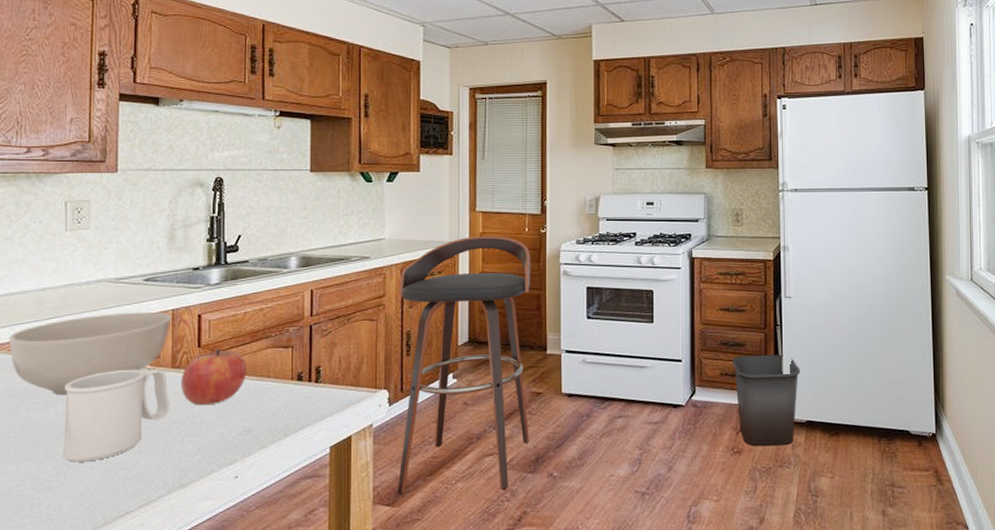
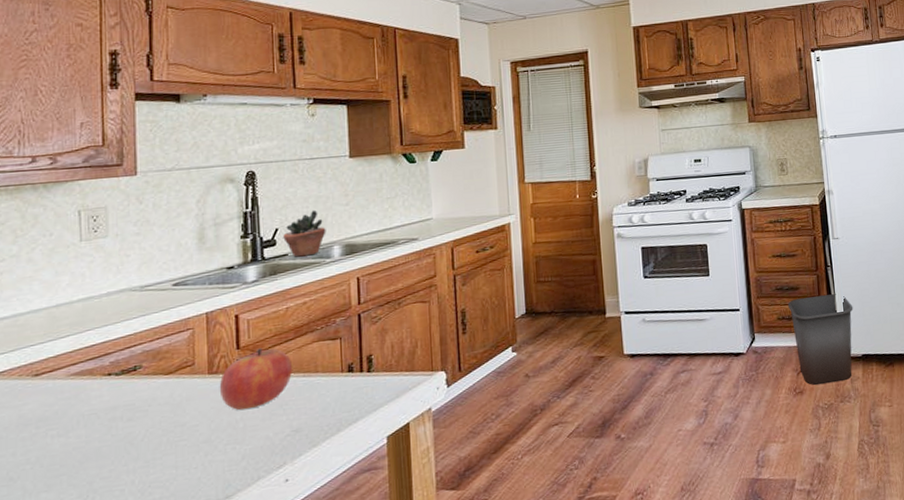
bowl: present [9,311,172,396] -> none [19,317,206,417]
mug: present [62,369,171,462] -> none [86,377,209,488]
potted cactus: none [245,220,285,265] -> present [283,209,326,257]
bar stool: present [397,236,531,495] -> none [449,205,595,477]

